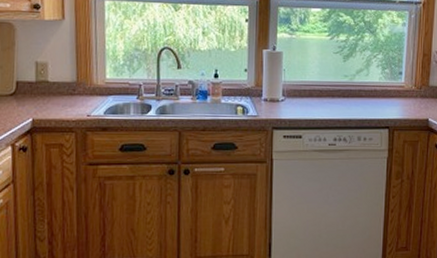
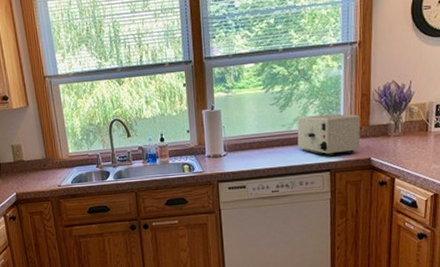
toaster: none [359,69,421,113] -> present [297,114,361,156]

